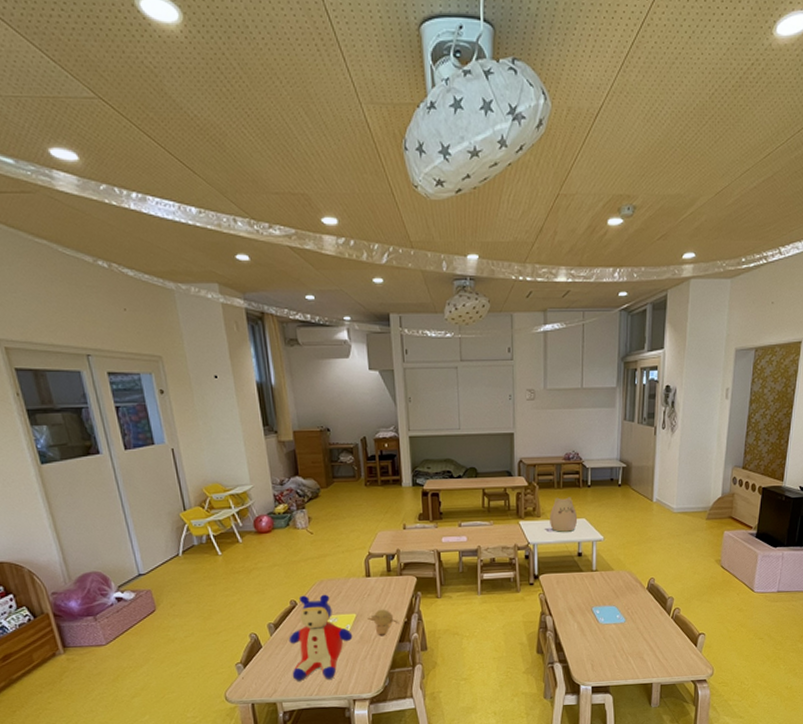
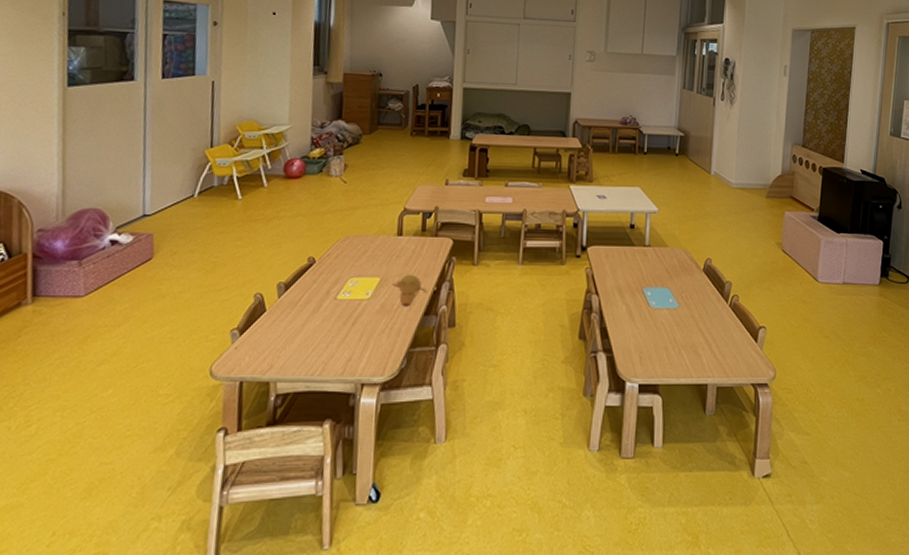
stuffed animal: present [288,594,353,681] -> none [294,252,373,356]
plush toy: present [550,497,578,532] -> none [602,163,632,200]

